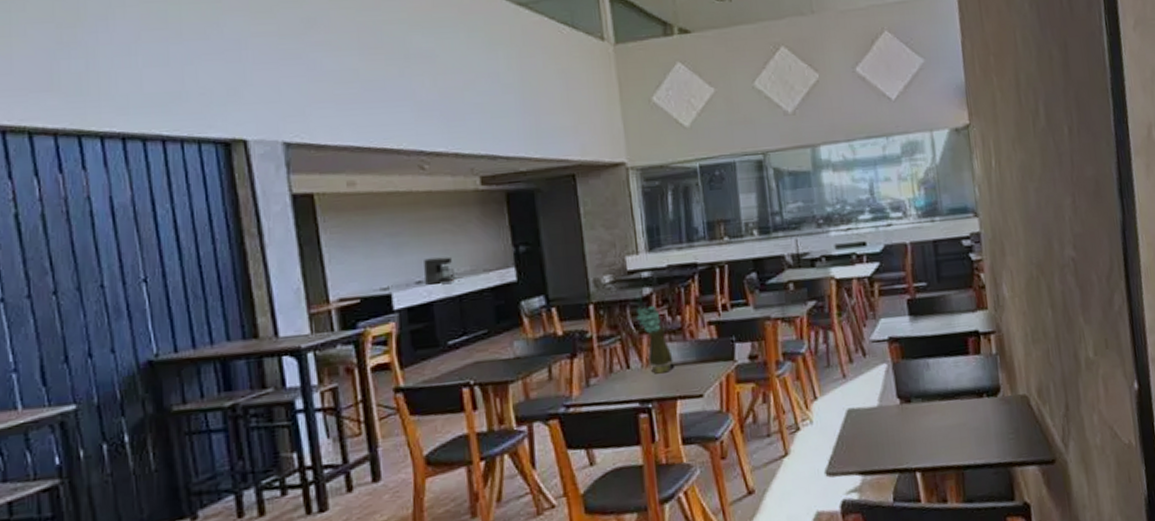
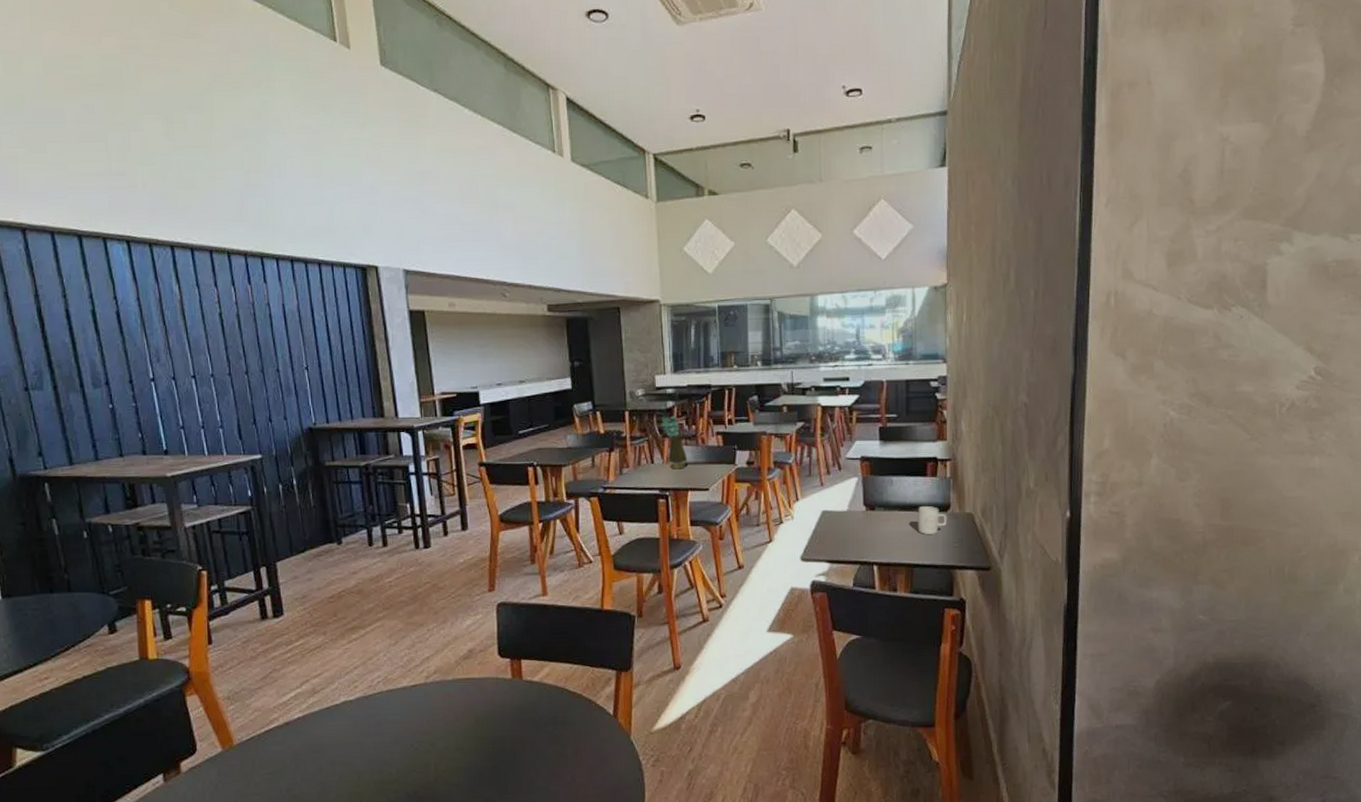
coffee maker: present [424,256,455,285] -> none [503,366,525,388]
mug: none [962,391,999,427] -> present [917,506,947,535]

